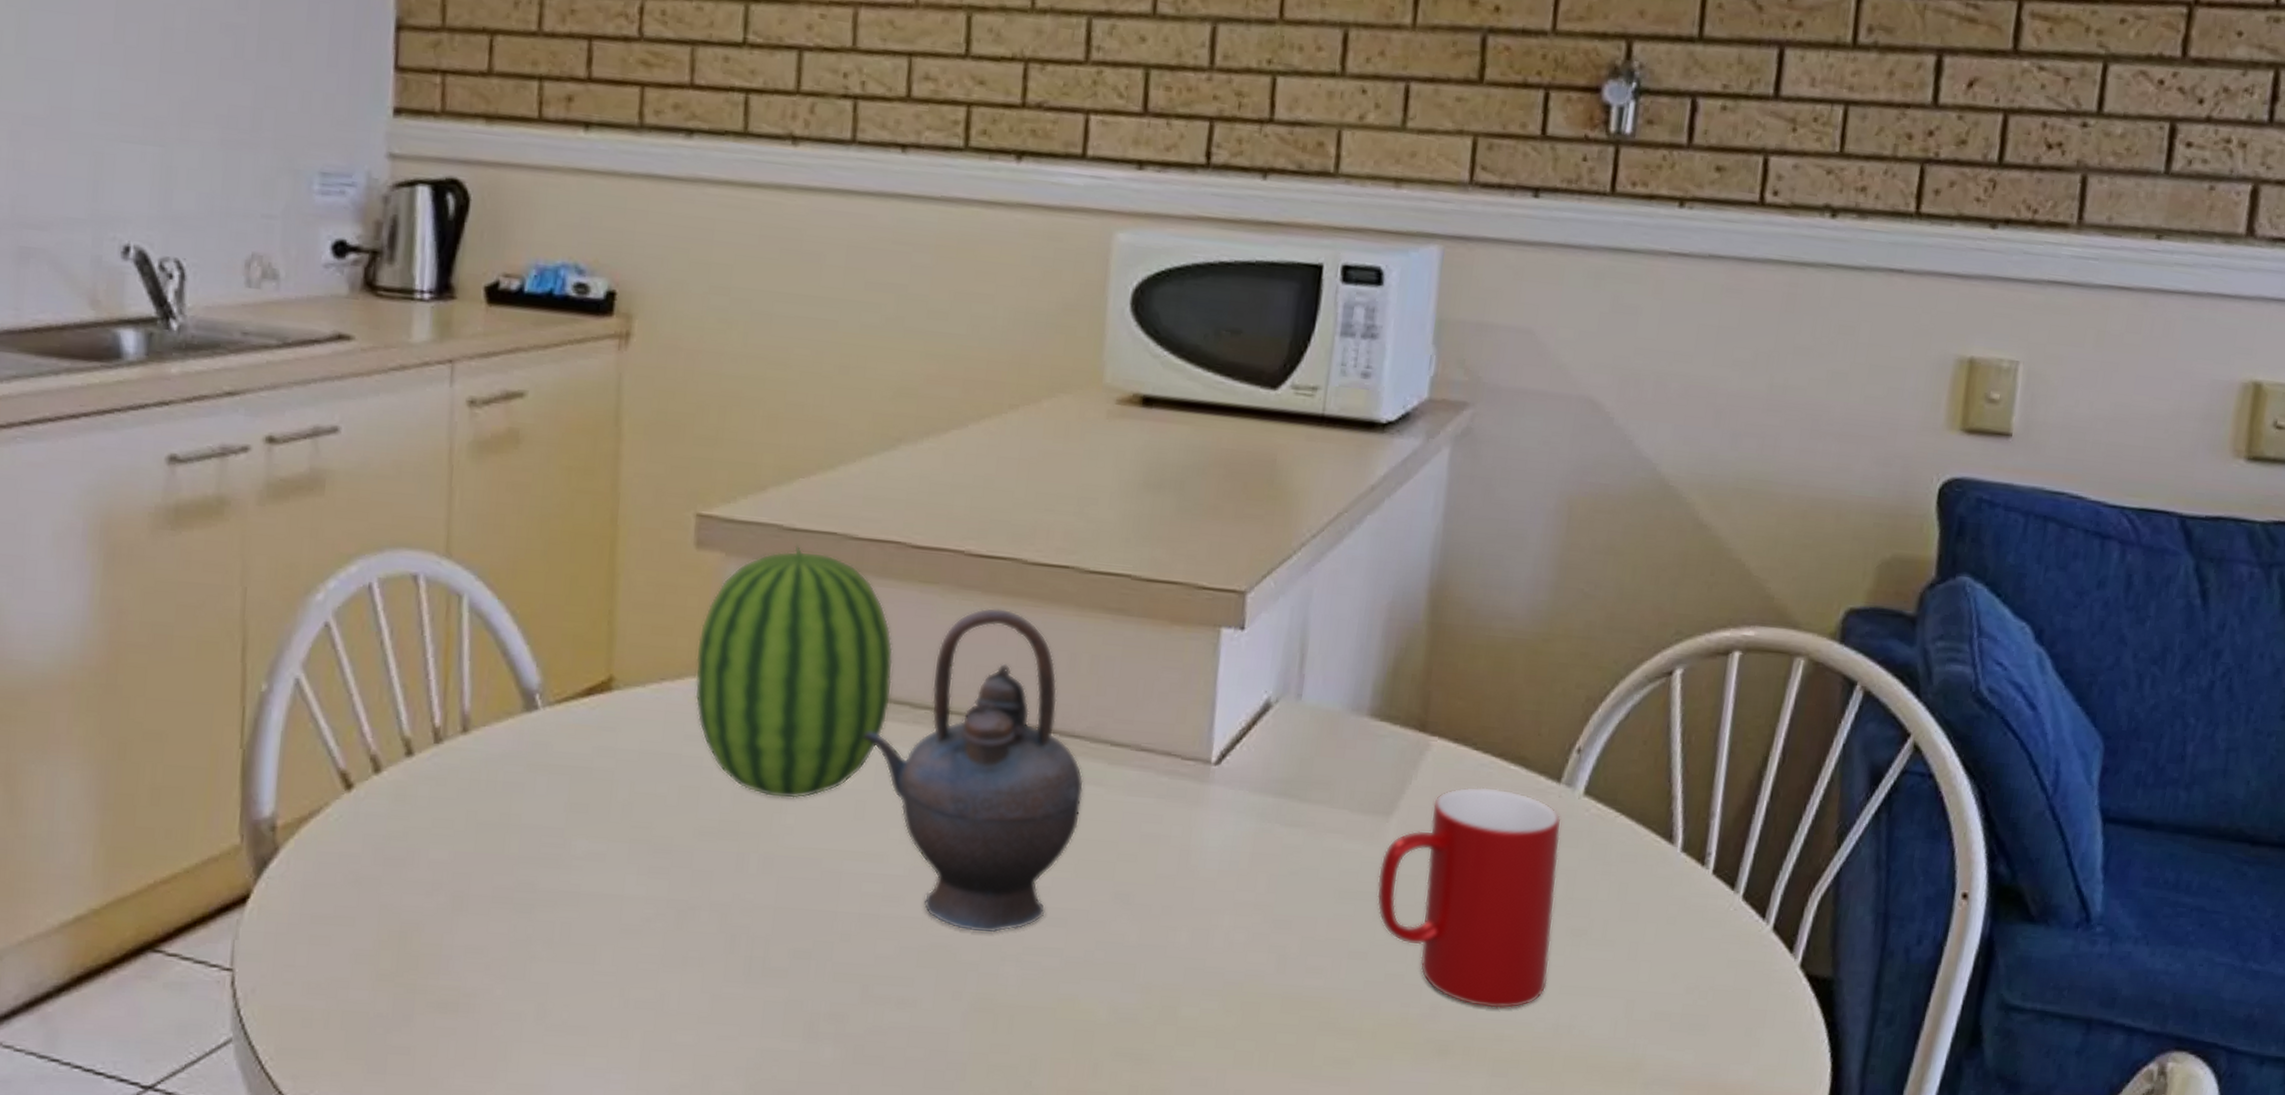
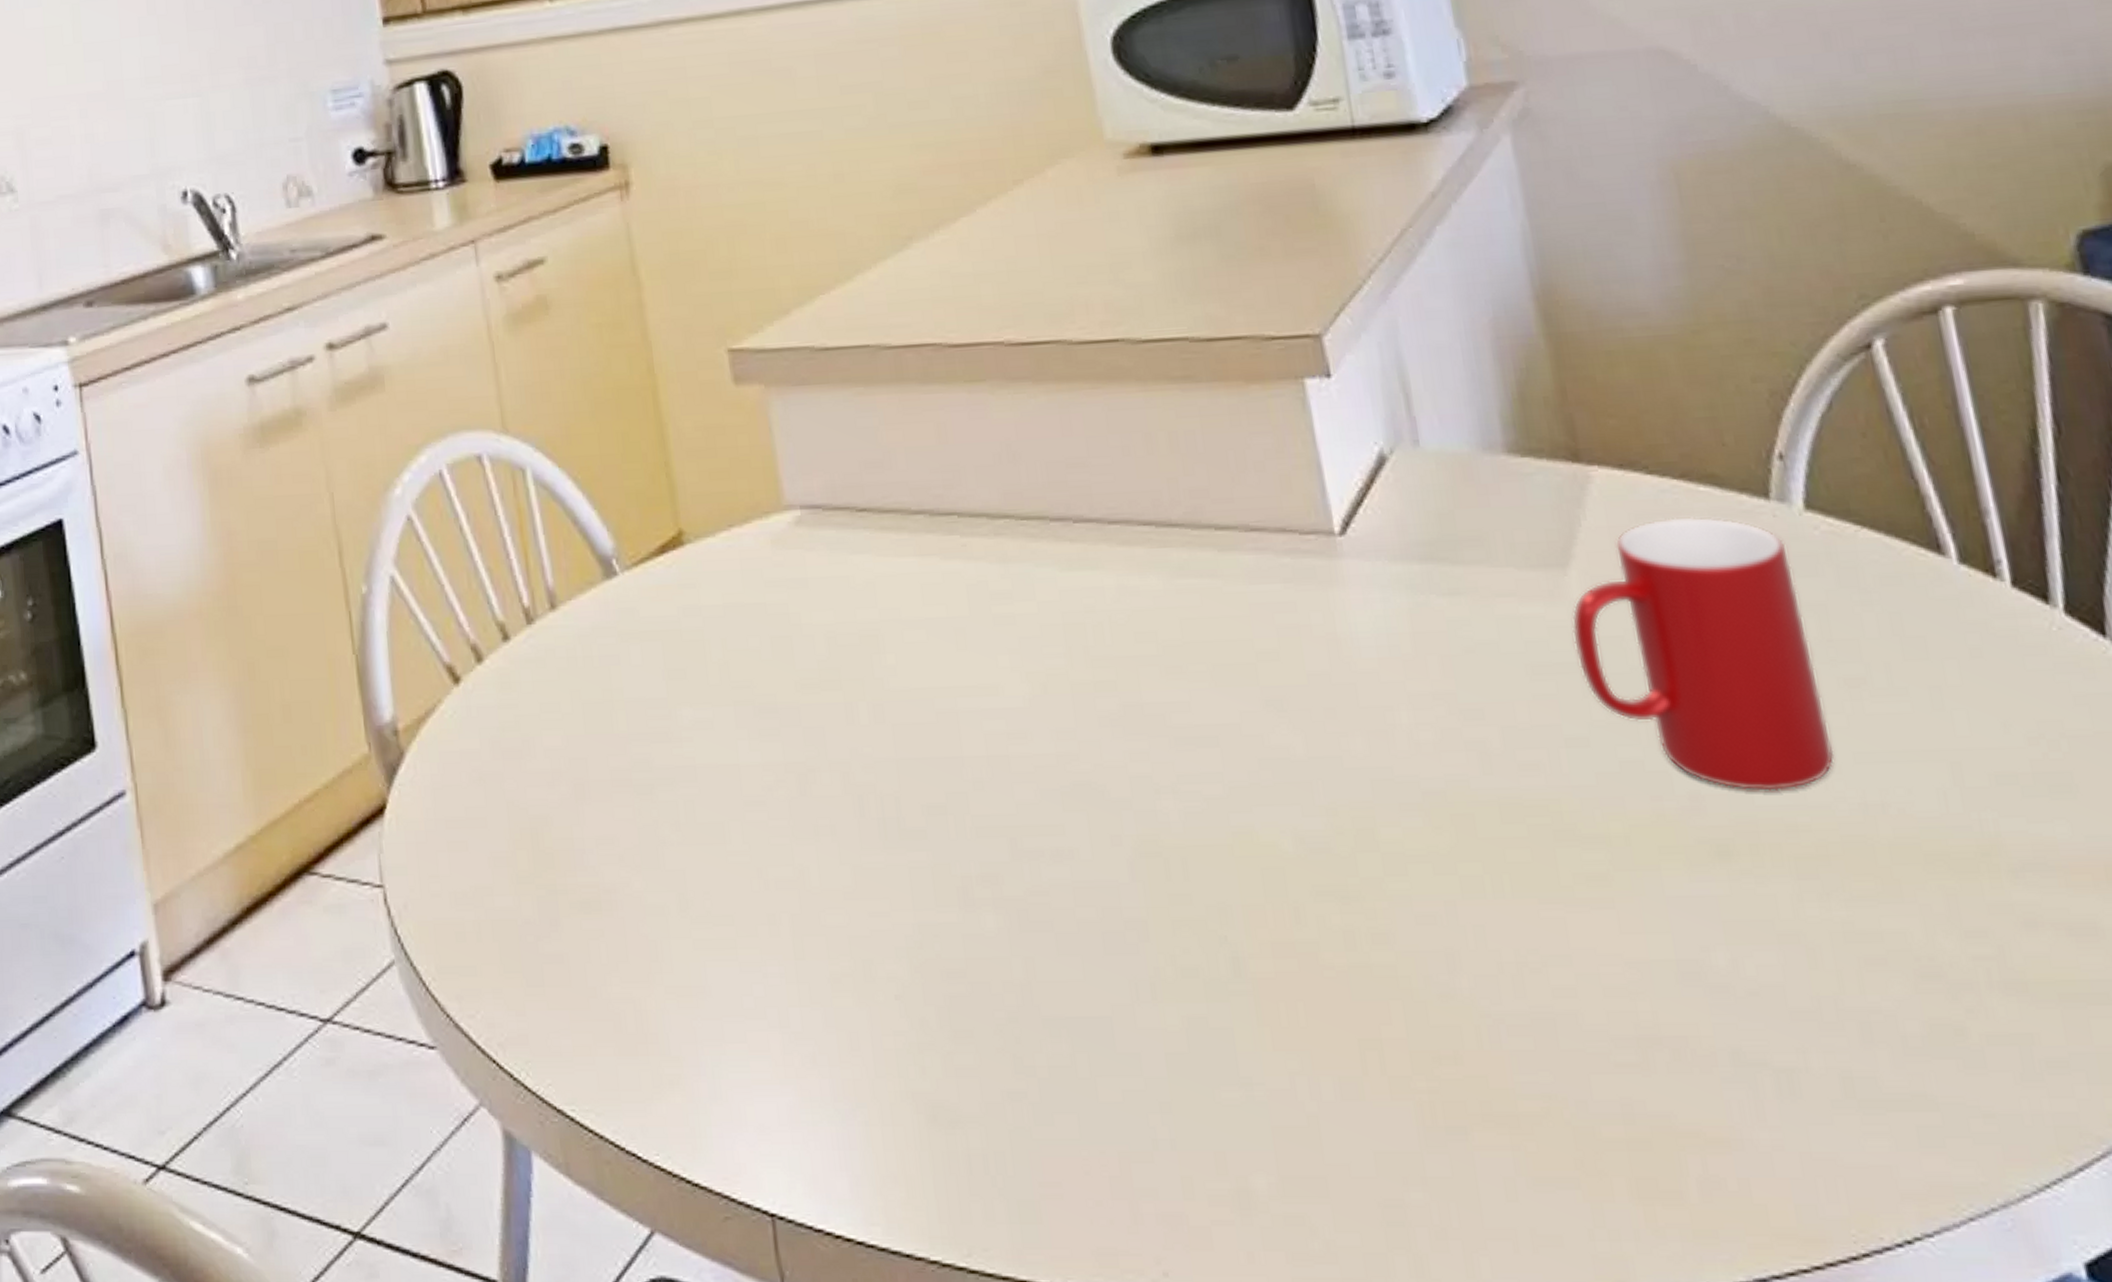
fruit: present [694,545,894,799] -> none [756,364,966,638]
teapot: present [863,607,1084,934] -> none [945,396,1203,764]

